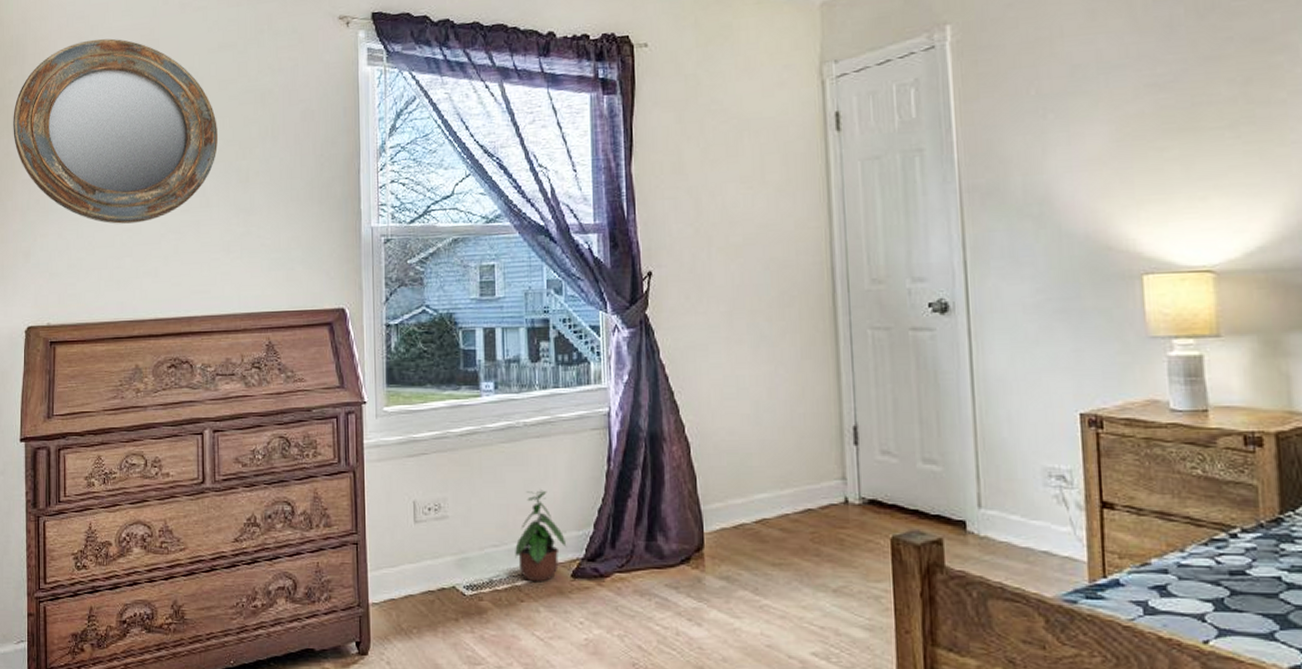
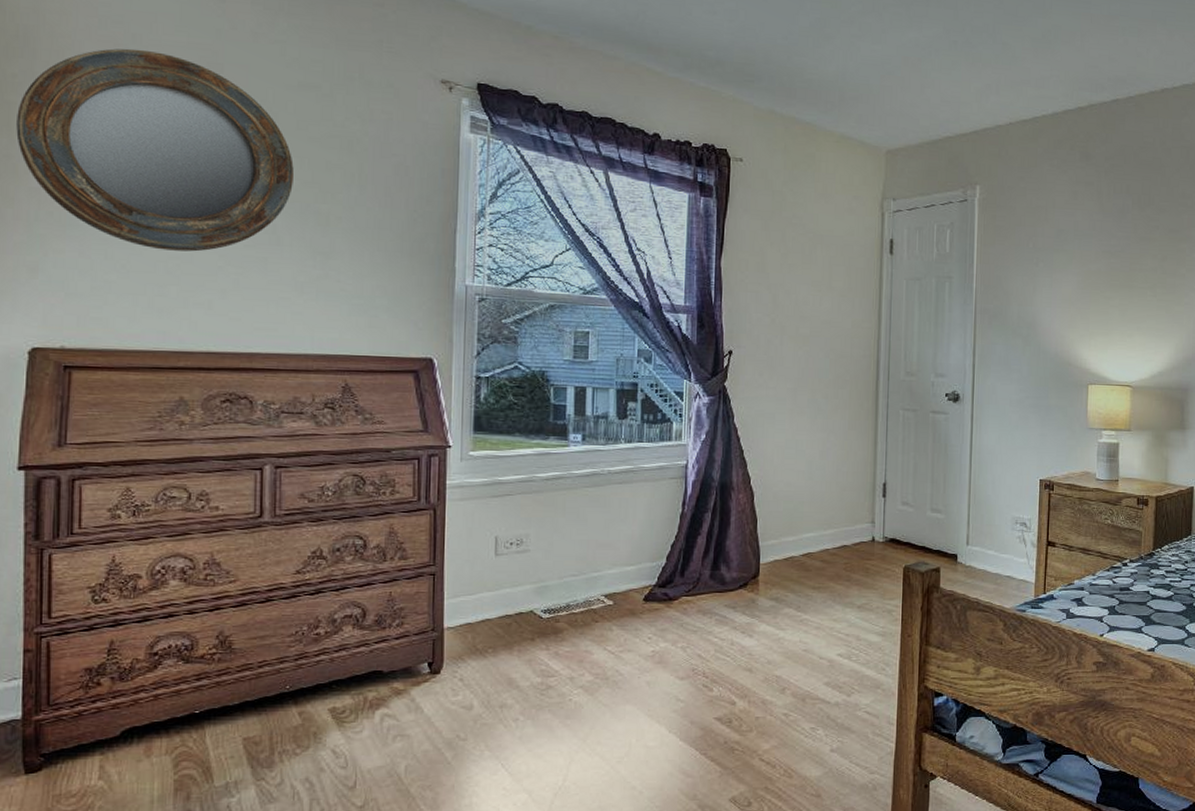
potted plant: present [515,490,567,582] -> none [593,528,641,606]

